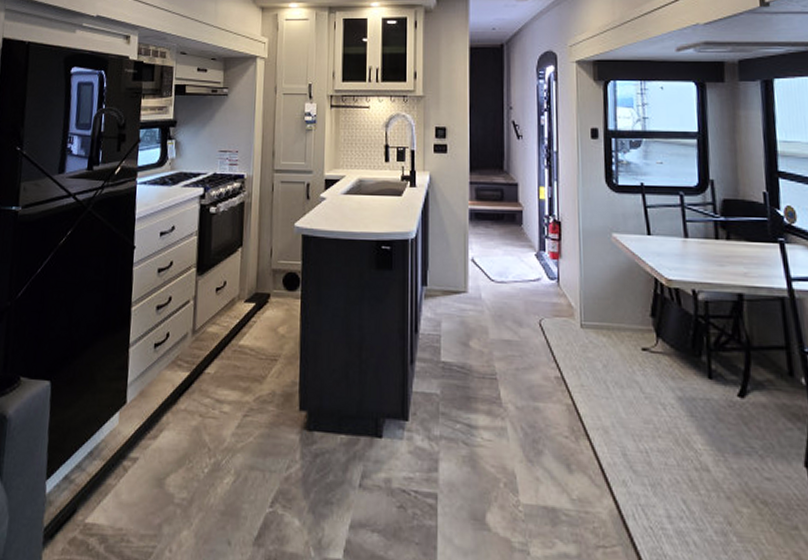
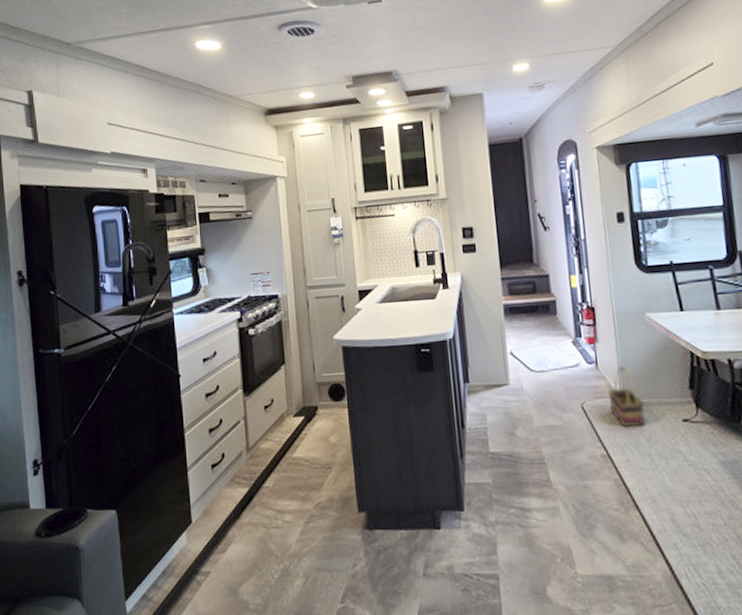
basket: none [568,285,604,350] -> present [608,366,645,427]

